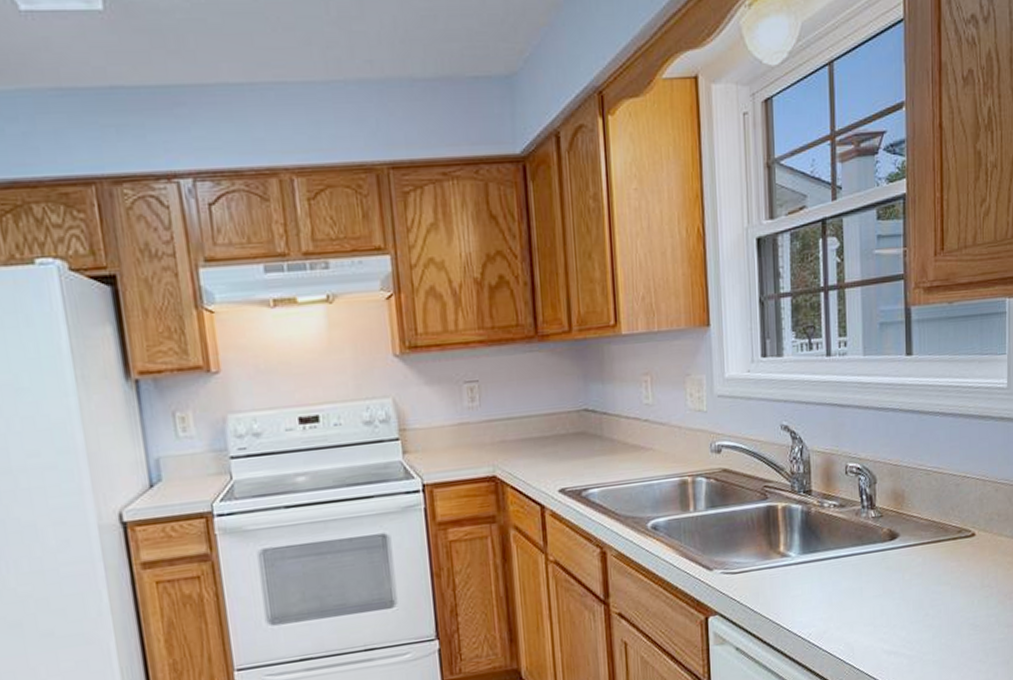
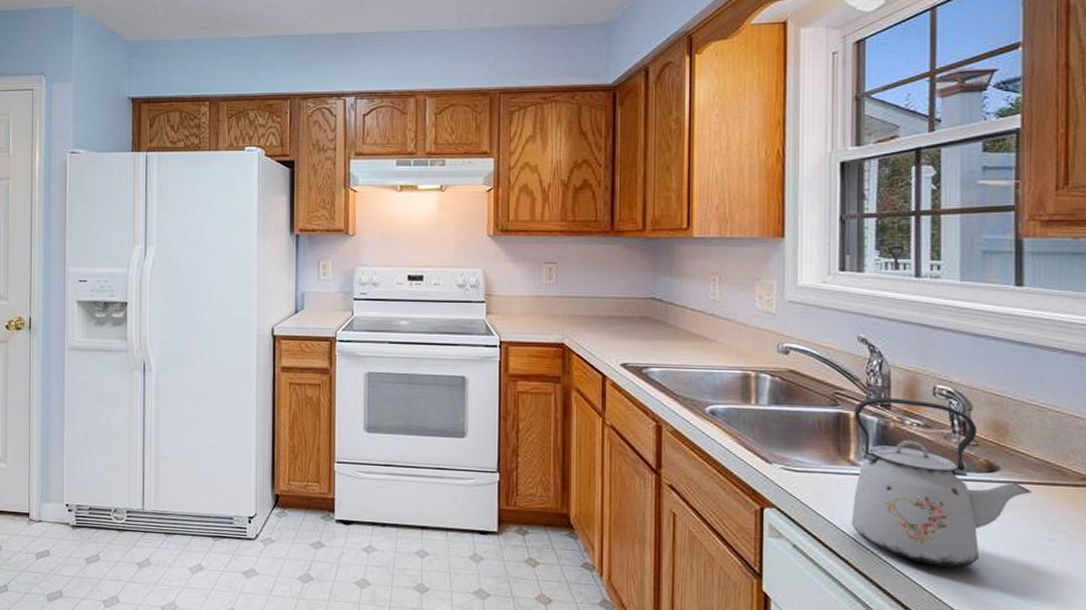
kettle: none [781,481,924,639] -> present [851,397,1033,568]

